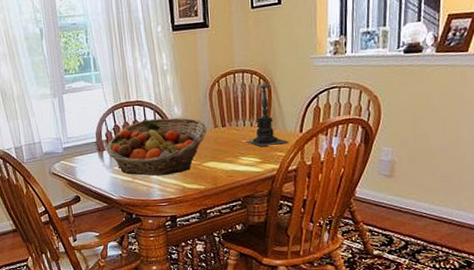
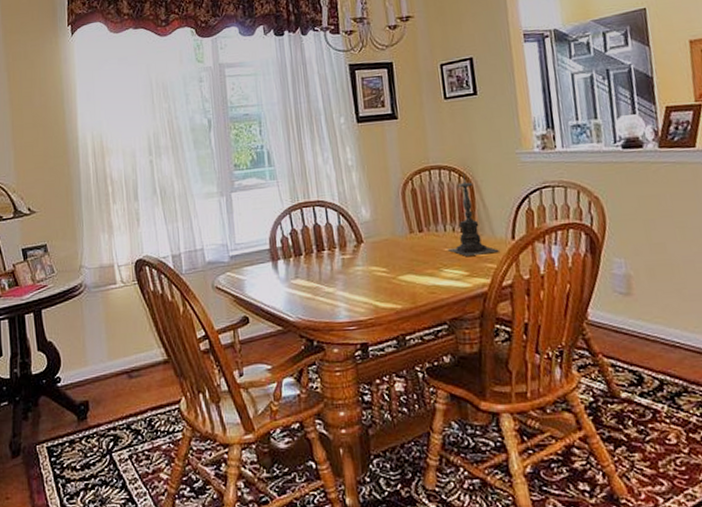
fruit basket: present [106,117,208,176] -> none [281,220,402,292]

